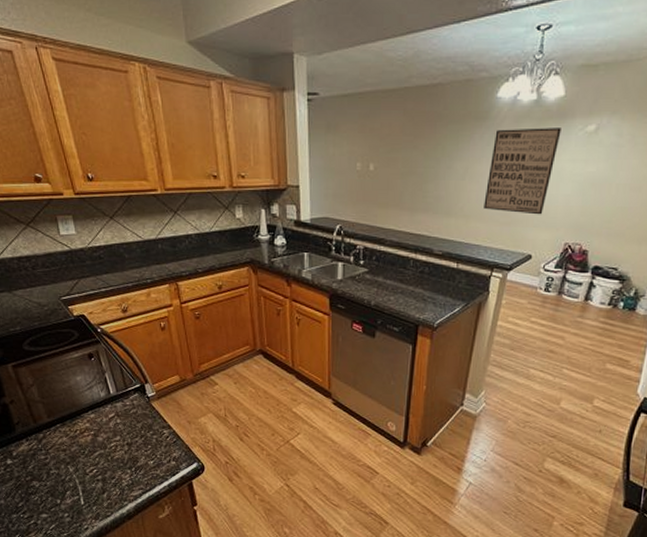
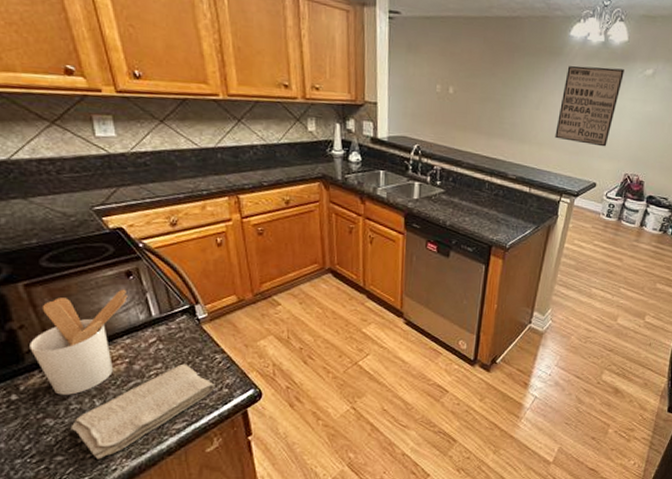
utensil holder: none [18,369,91,462] -> present [30,289,128,395]
washcloth: none [51,437,164,519] -> present [70,364,215,459]

